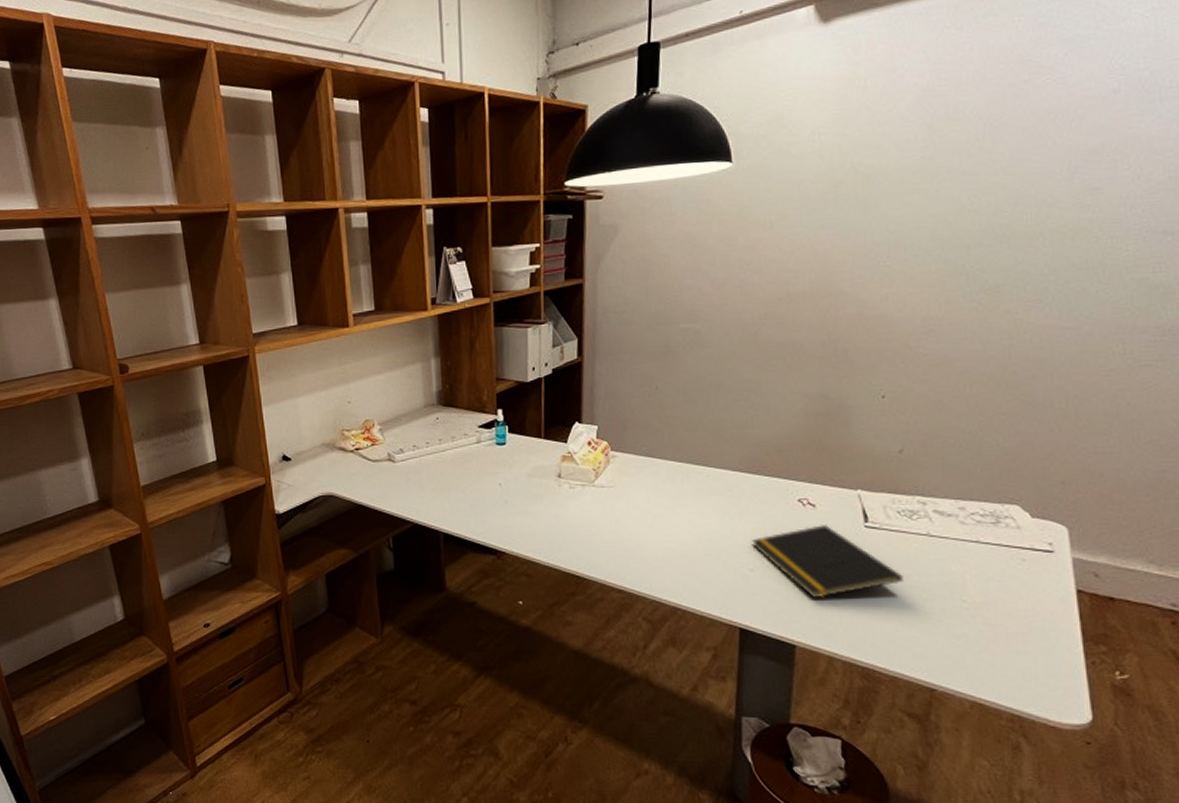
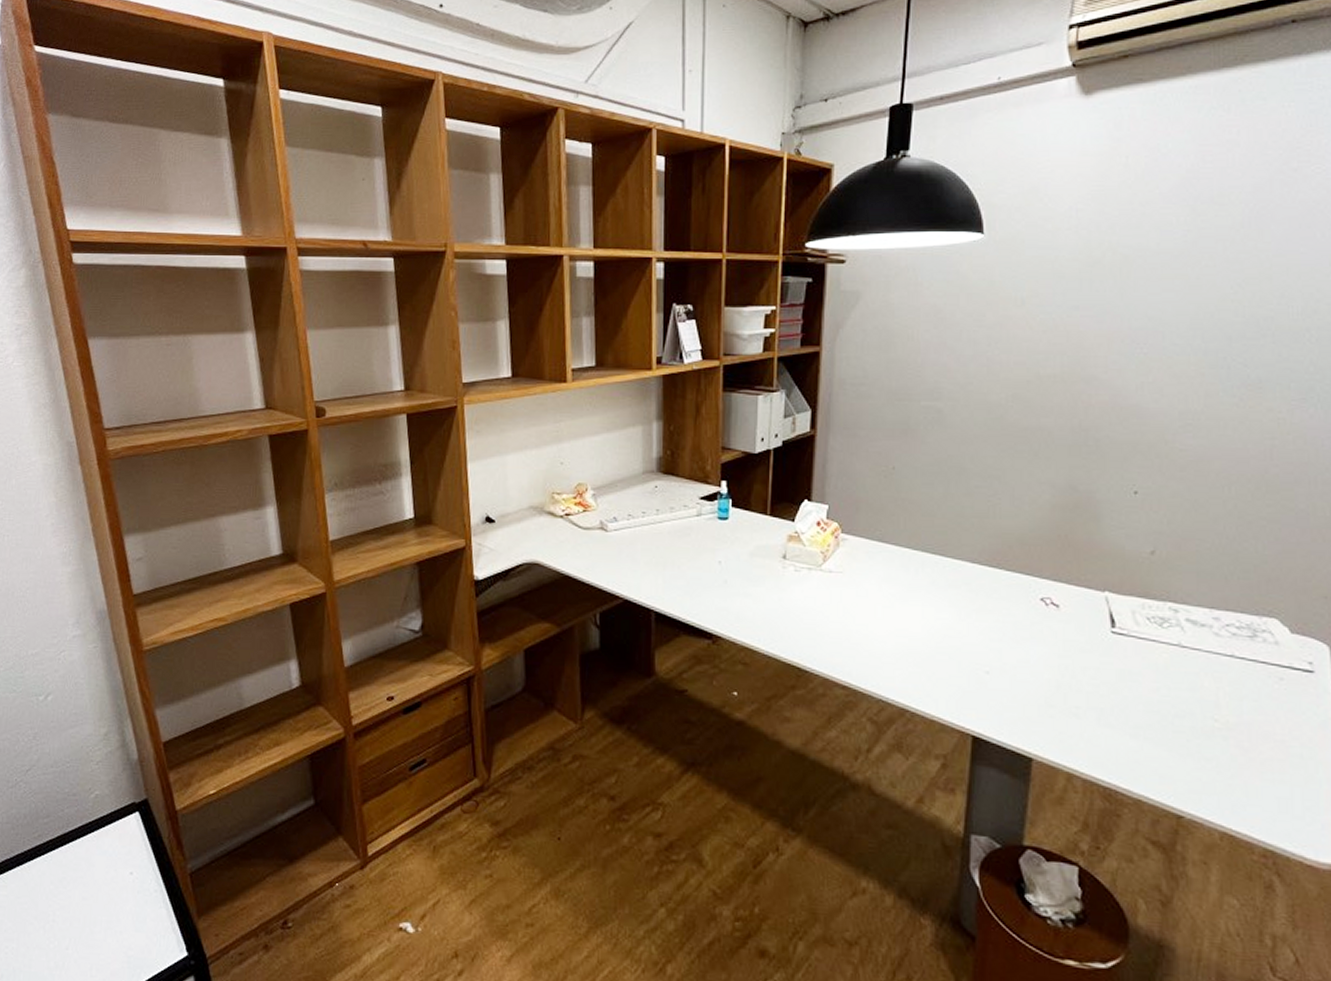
notepad: present [752,525,903,599] -> none [989,627,1151,709]

